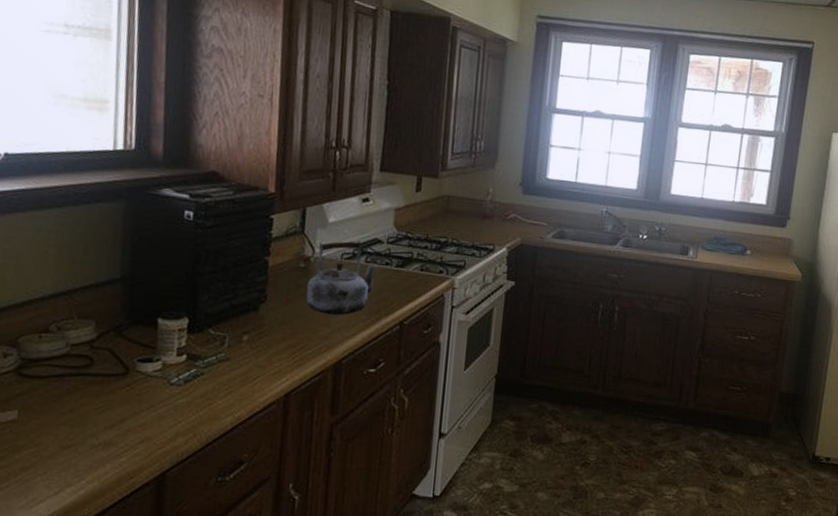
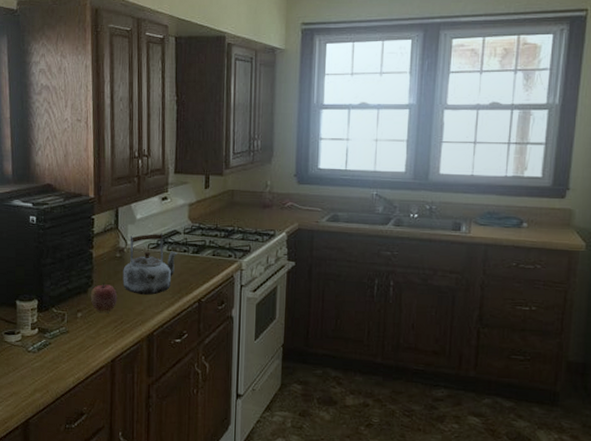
apple: none [261,298,298,336] -> present [90,282,118,313]

